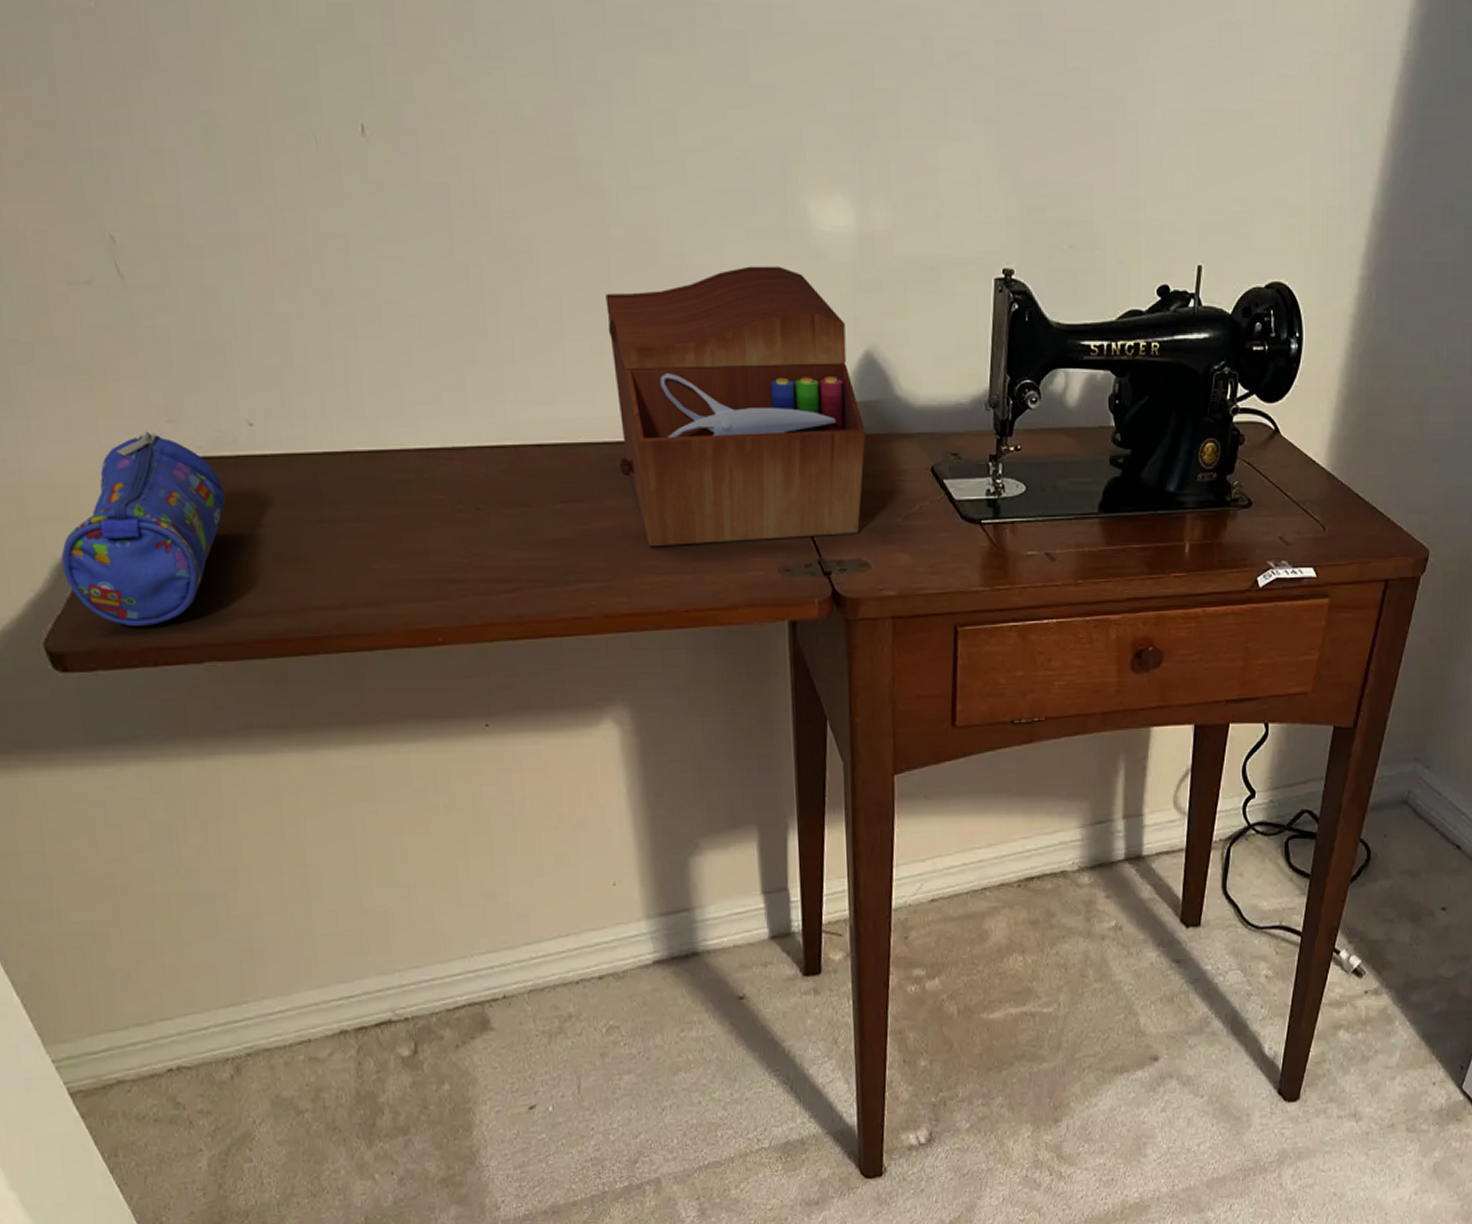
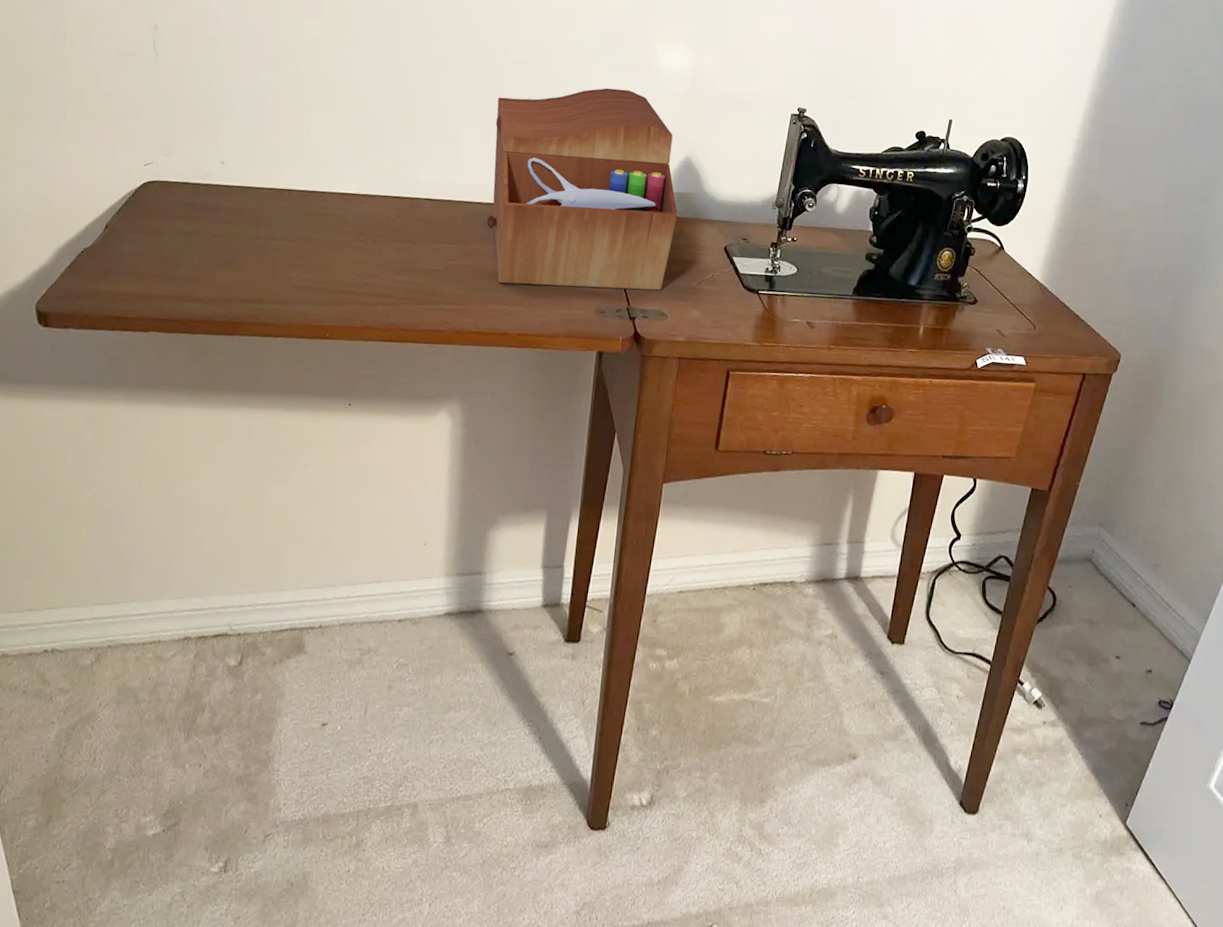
pencil case: present [61,431,226,627] -> none [63,160,193,300]

